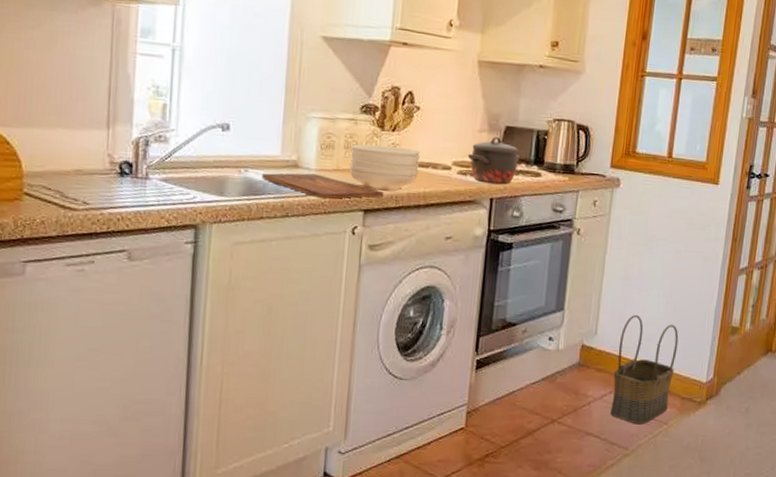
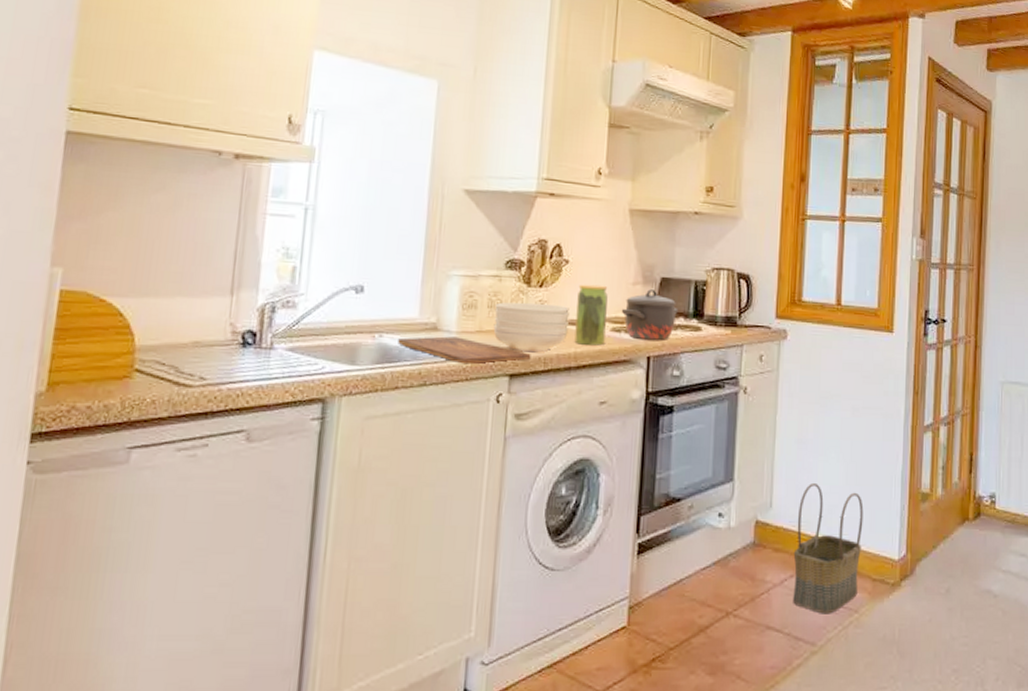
jar: none [424,129,456,187] -> present [574,284,608,346]

